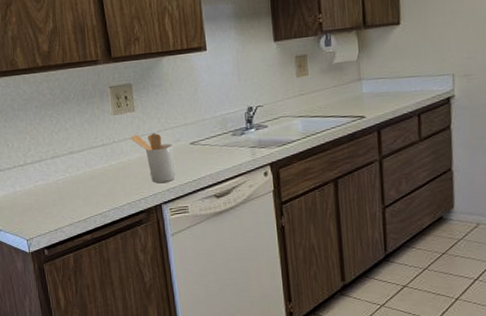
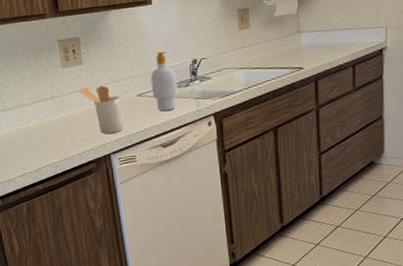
soap bottle: none [204,98,233,161] -> present [150,51,178,112]

